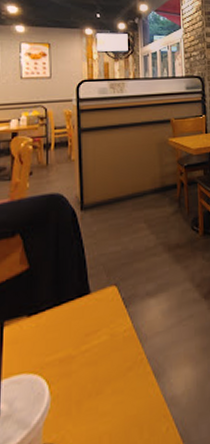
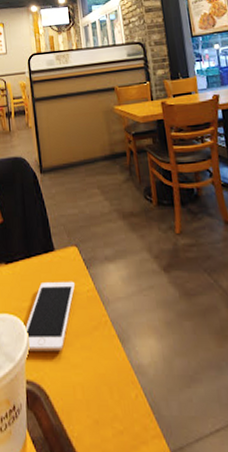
cell phone: none [45,323,110,411] -> present [24,281,75,352]

